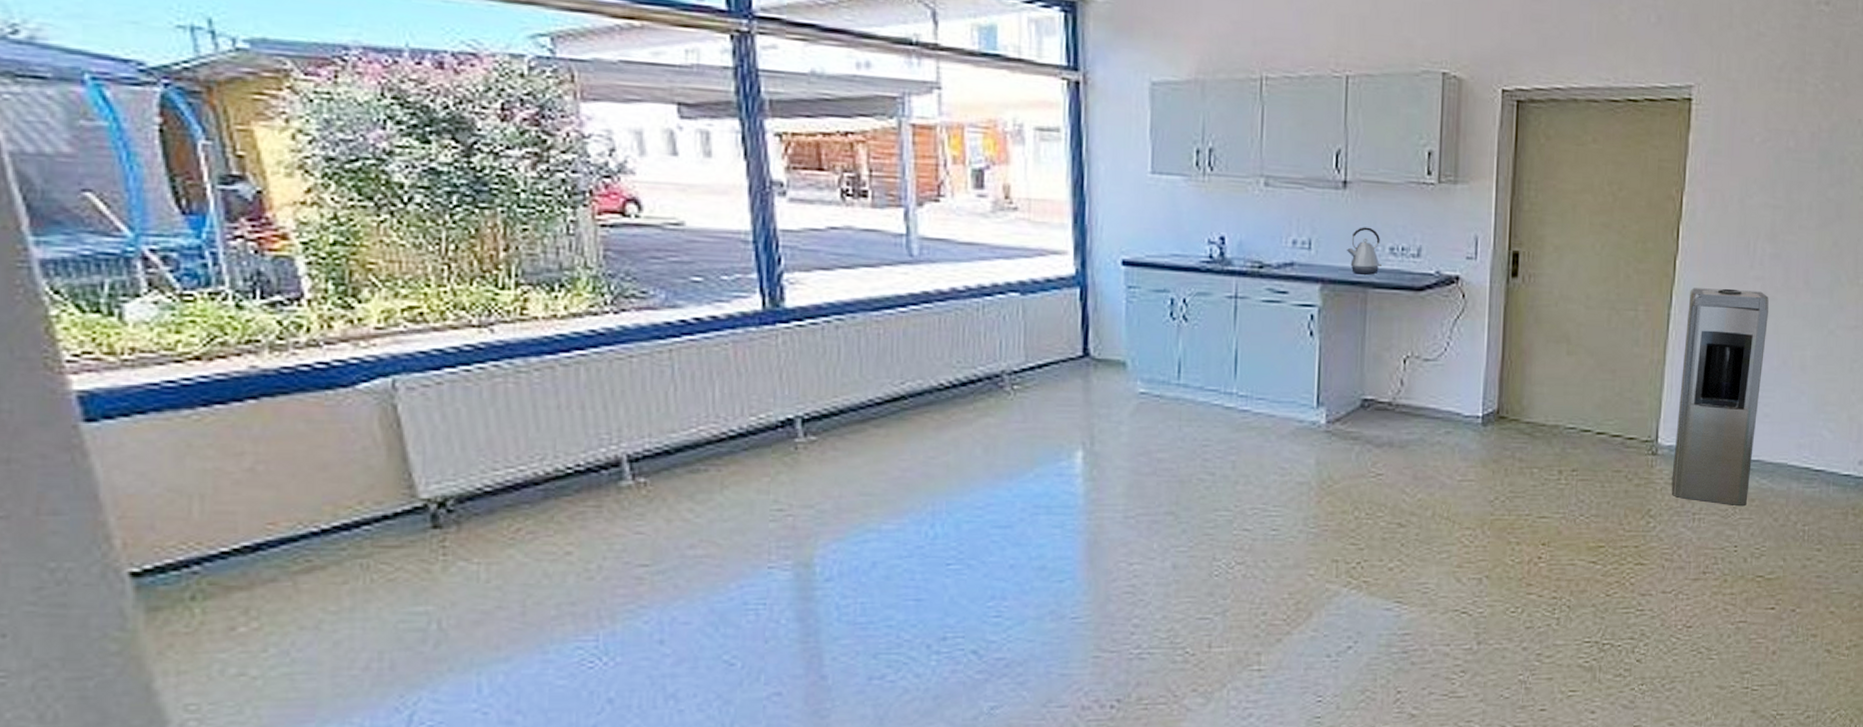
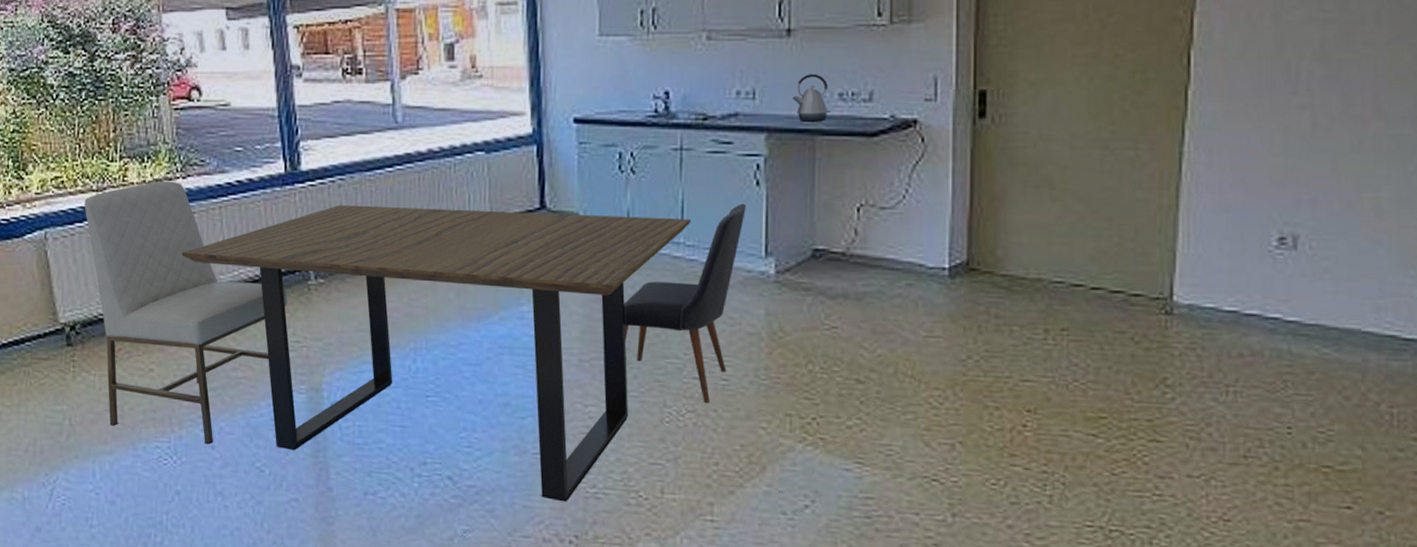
chair: none [458,316,767,639] -> present [84,181,288,445]
dining table: none [613,349,1245,665] -> present [181,205,691,501]
chair: none [1172,354,1299,555] -> present [623,203,746,404]
water dispenser: present [1671,288,1769,507] -> none [1194,120,1322,380]

